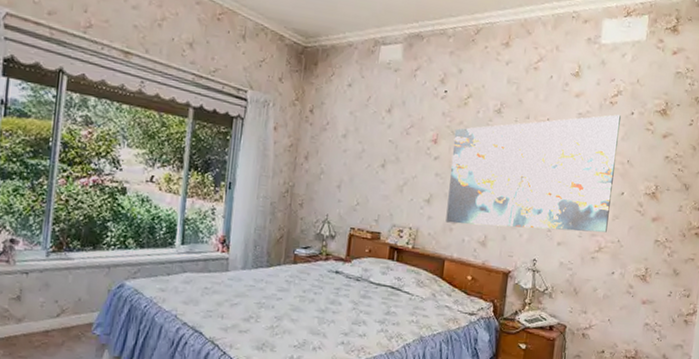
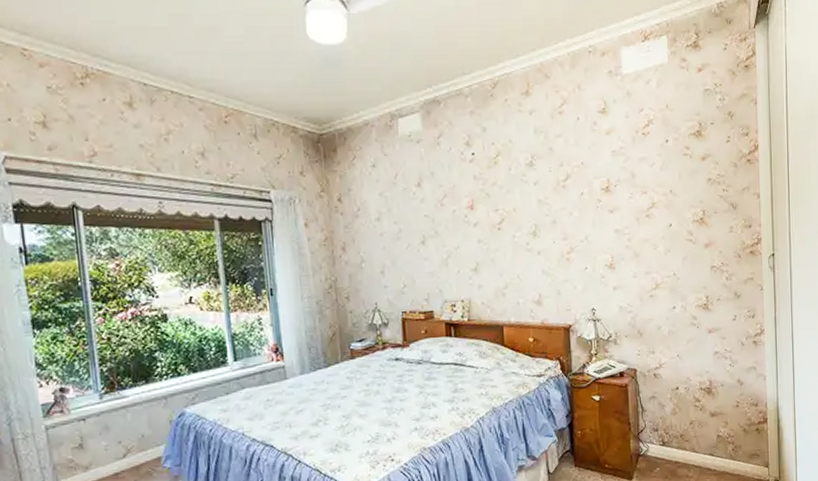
wall art: present [445,114,621,233] -> none [489,145,661,288]

